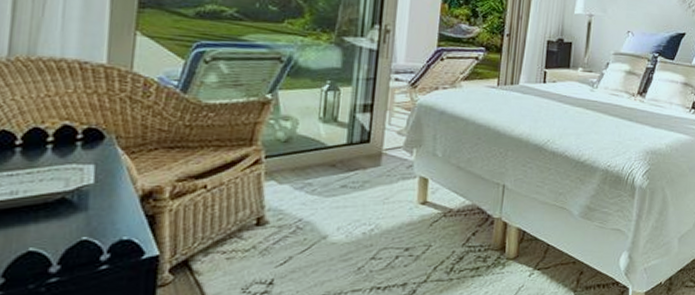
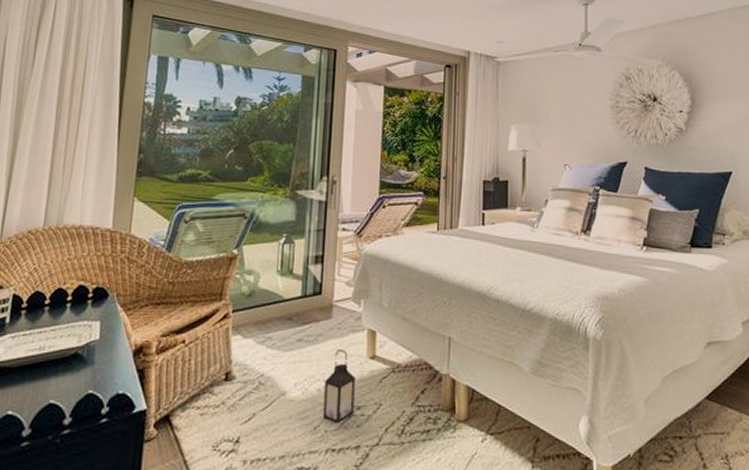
lantern: none [368,194,405,263] -> present [323,348,356,422]

